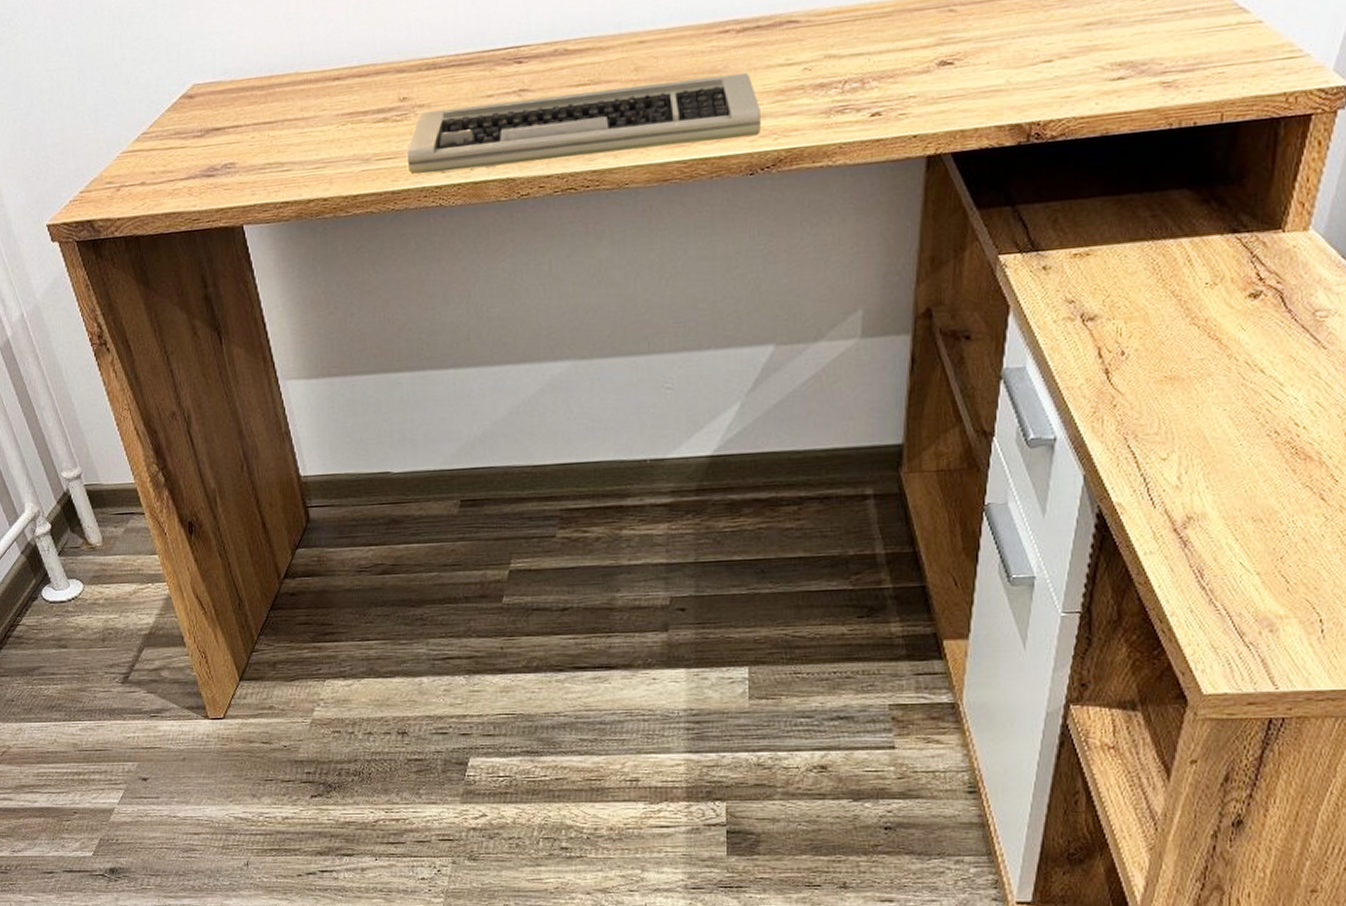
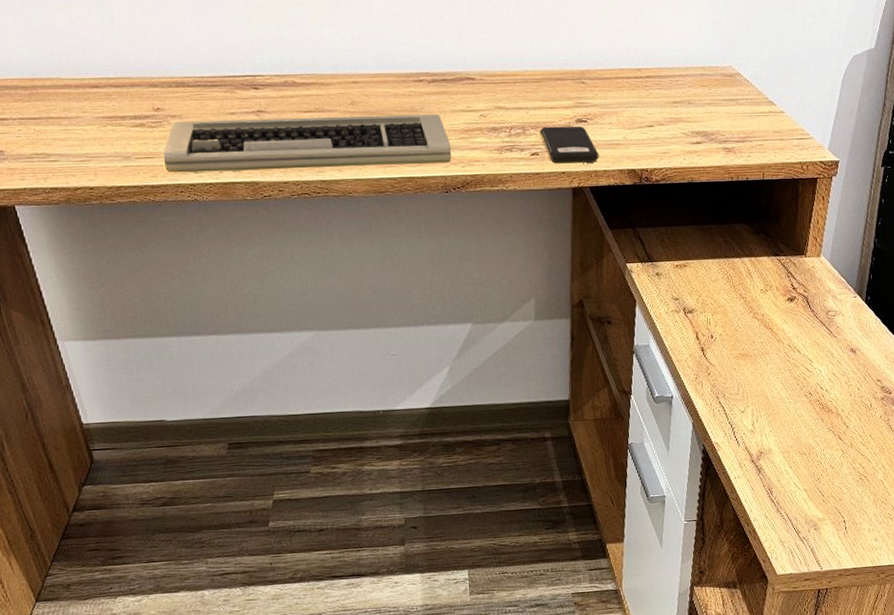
phone: none [884,71,968,125] -> present [539,126,599,164]

